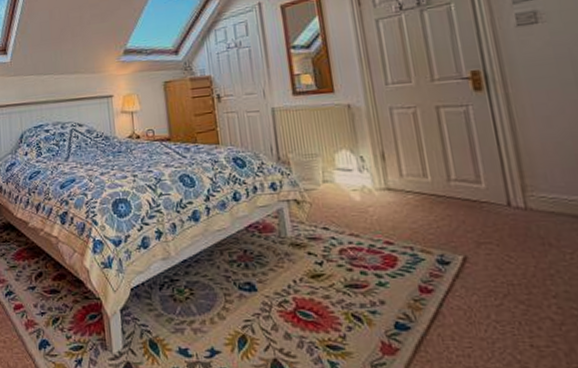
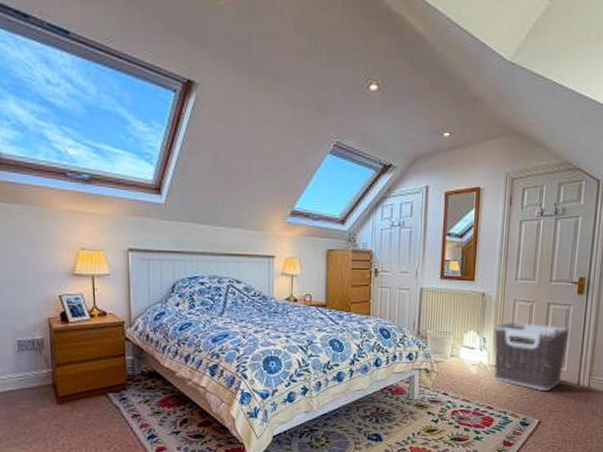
clothes hamper: none [372,132,482,216] -> present [493,322,569,390]

